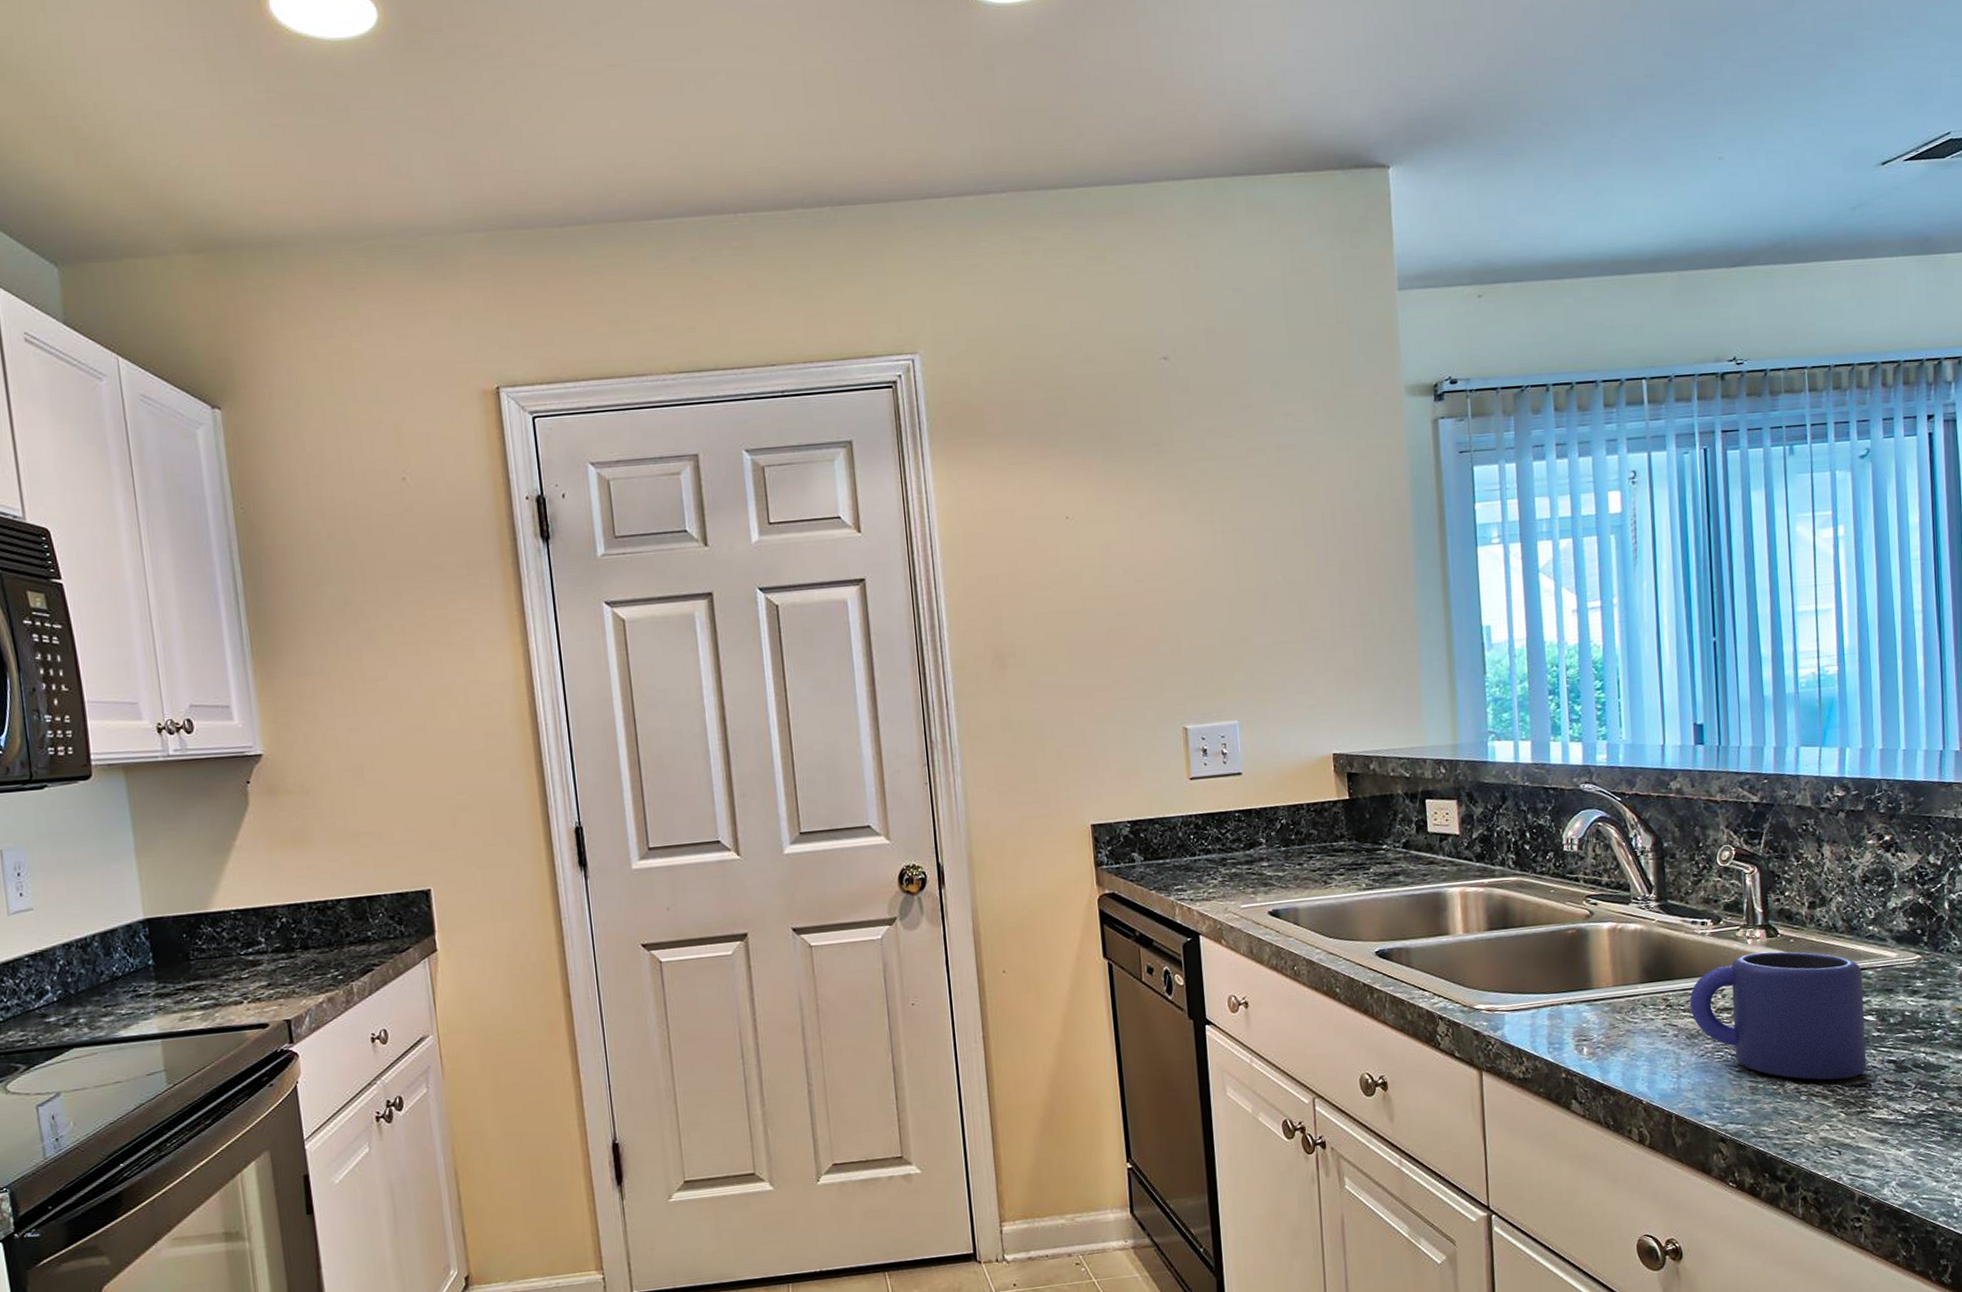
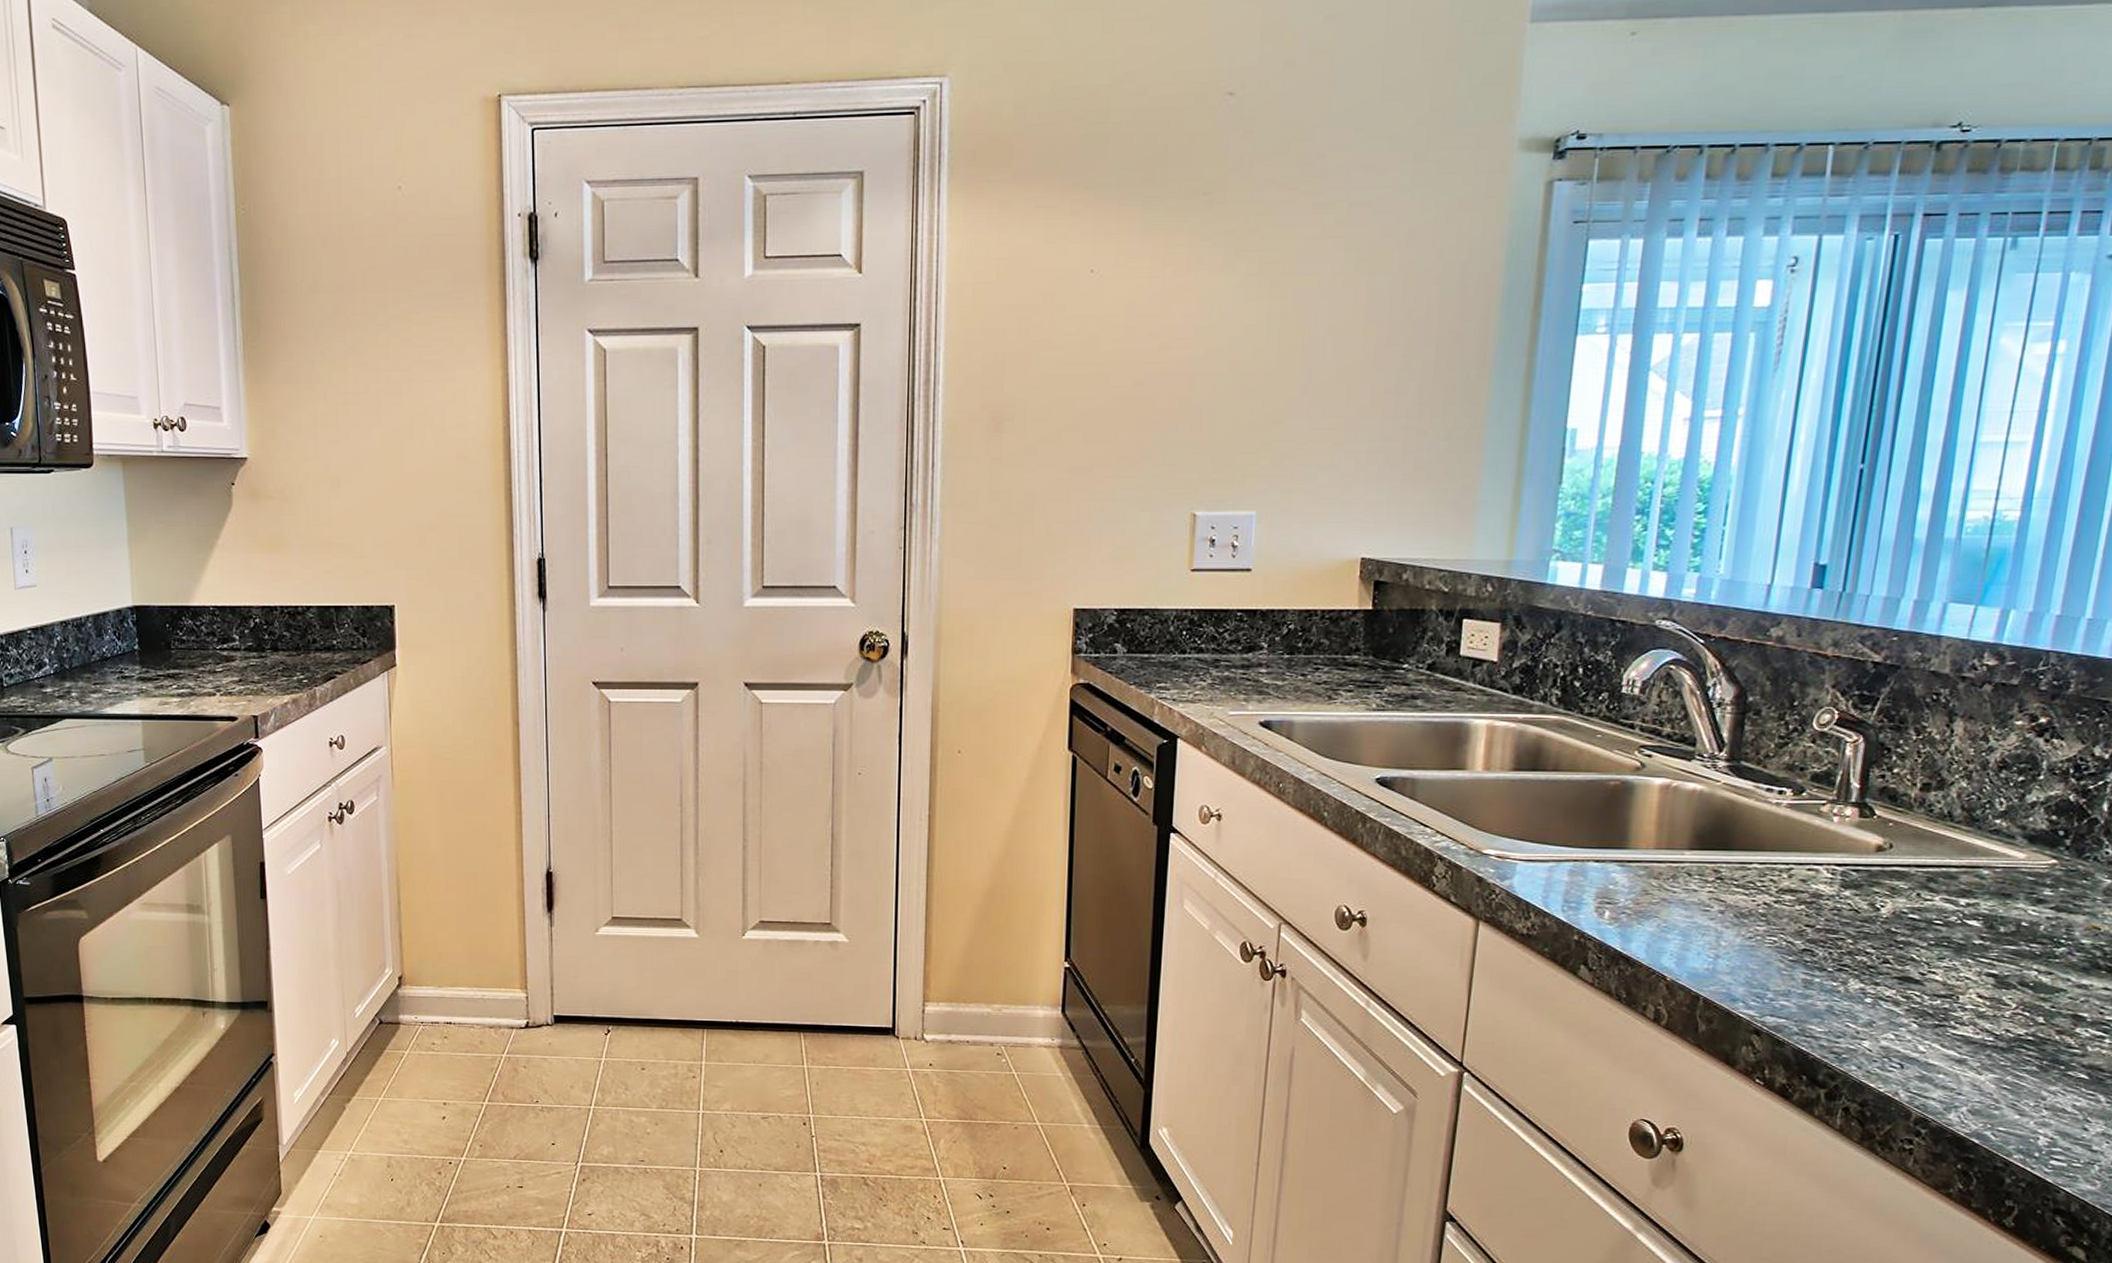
mug: present [1690,951,1867,1080] -> none [1745,833,1976,987]

